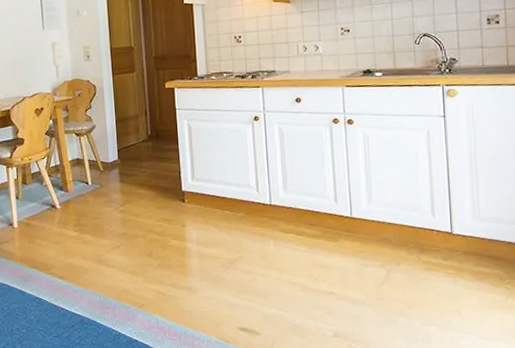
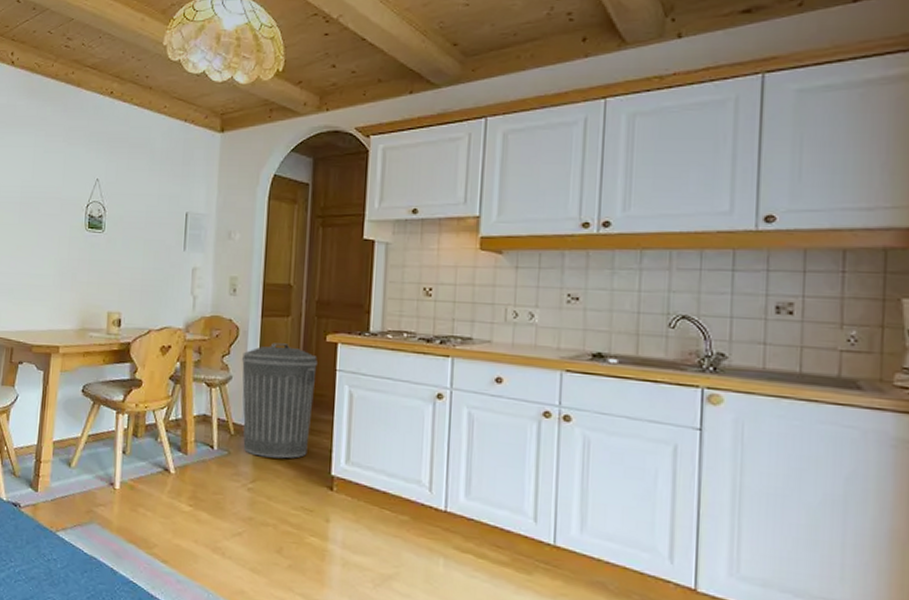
trash can: none [101,94,162,185] -> present [241,343,317,459]

